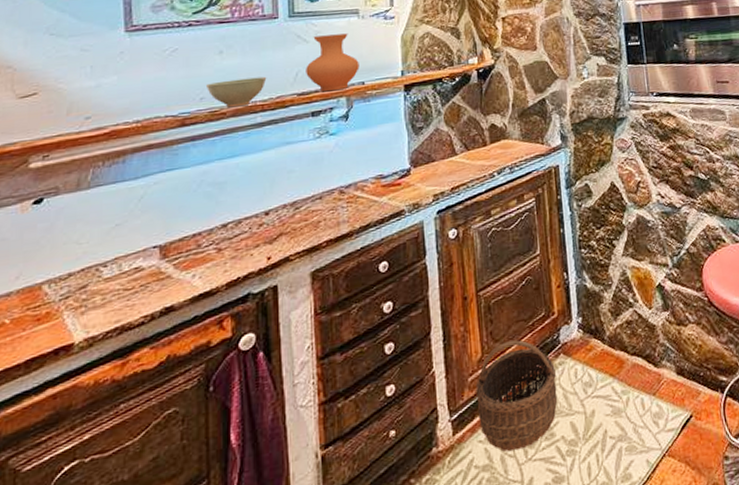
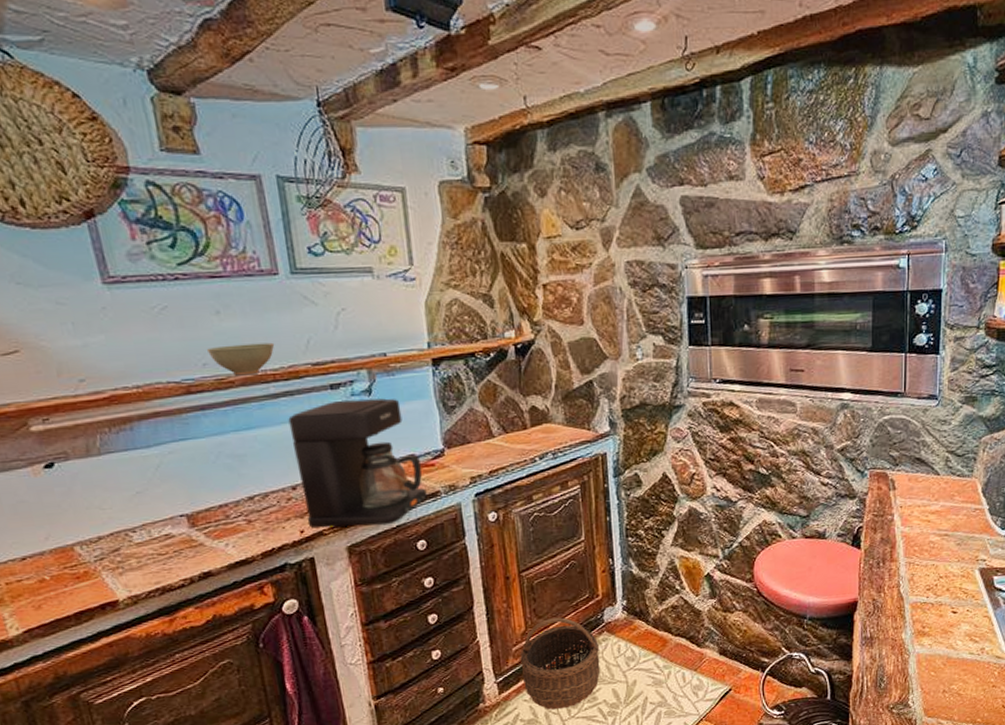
coffee maker: none [270,122,392,254] -> present [288,398,427,528]
vase: present [306,33,359,92] -> none [317,296,379,363]

